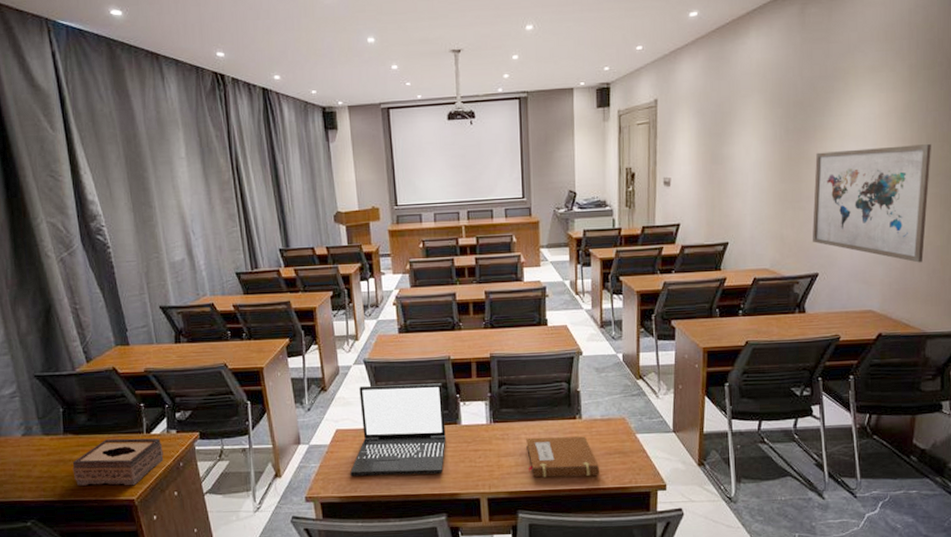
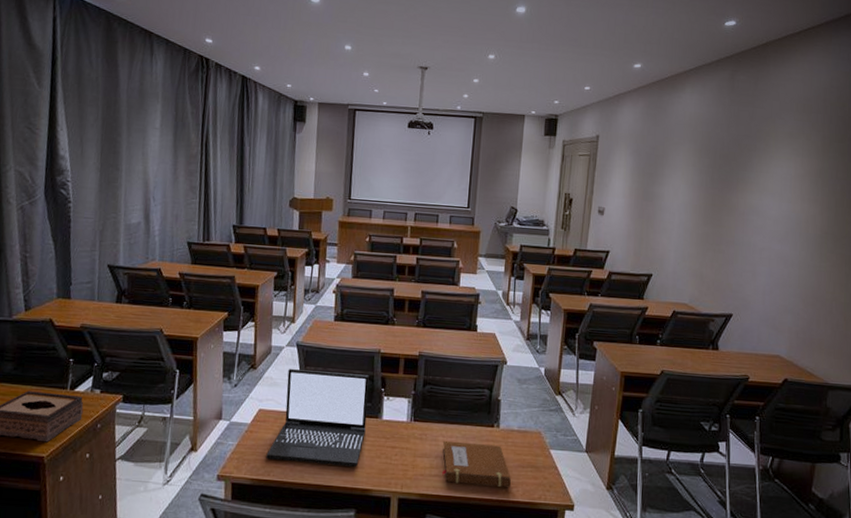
wall art: present [812,144,931,263] -> none [728,202,839,316]

